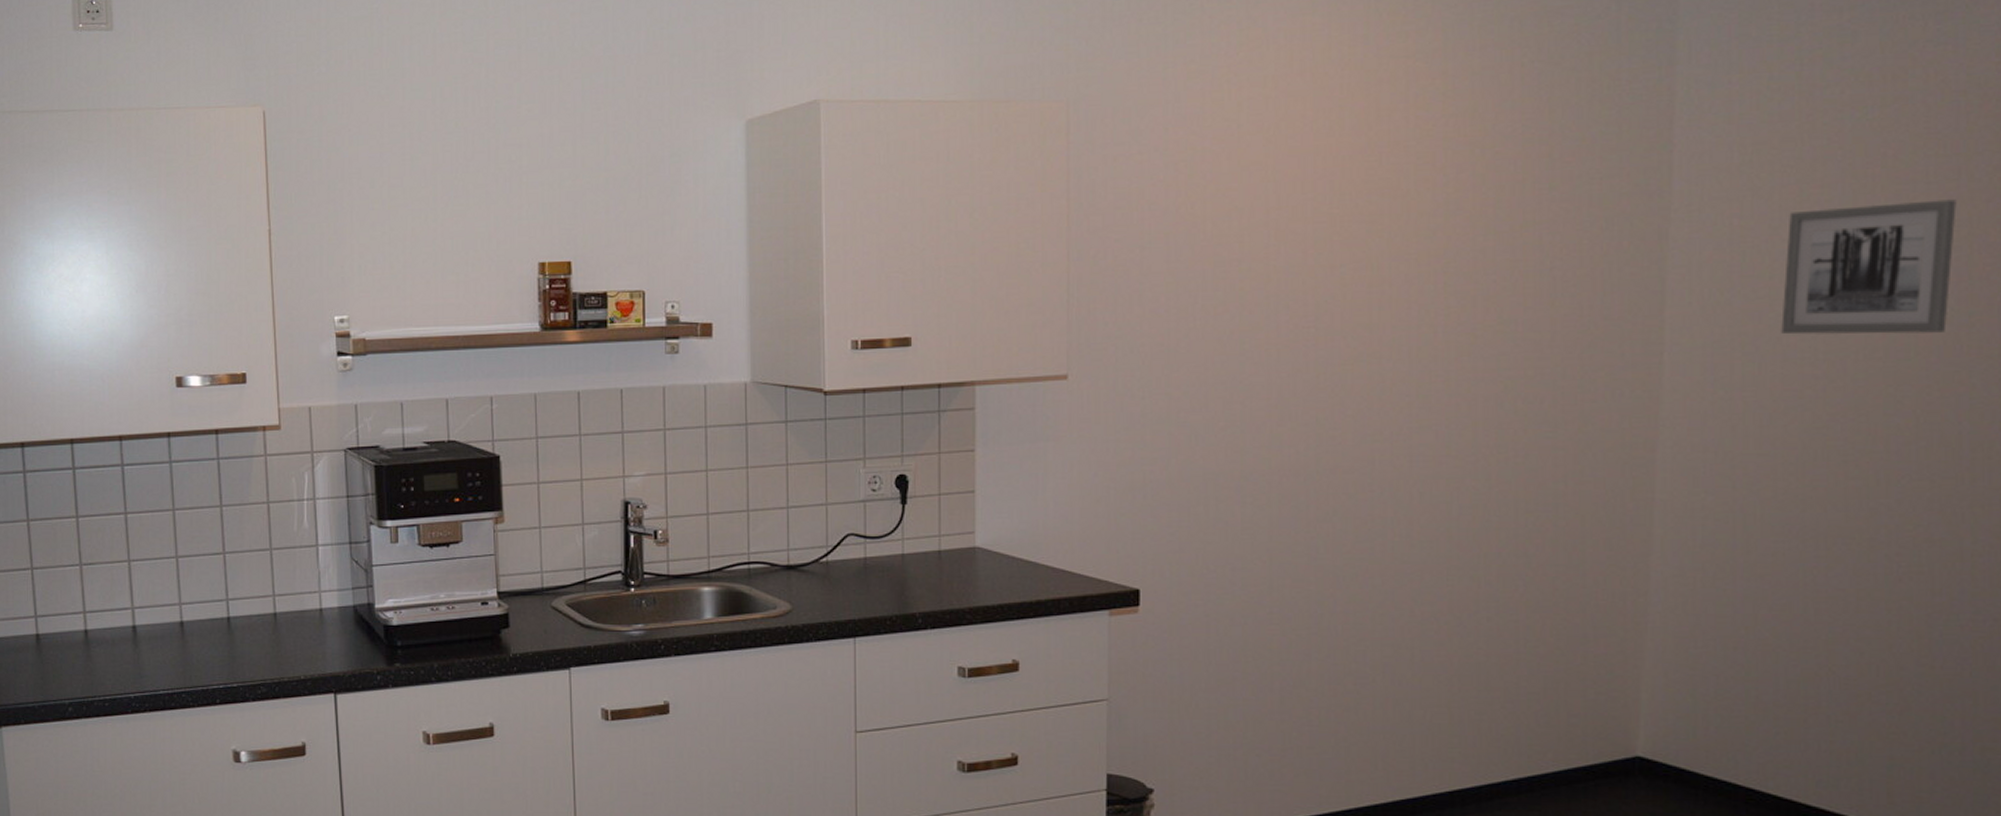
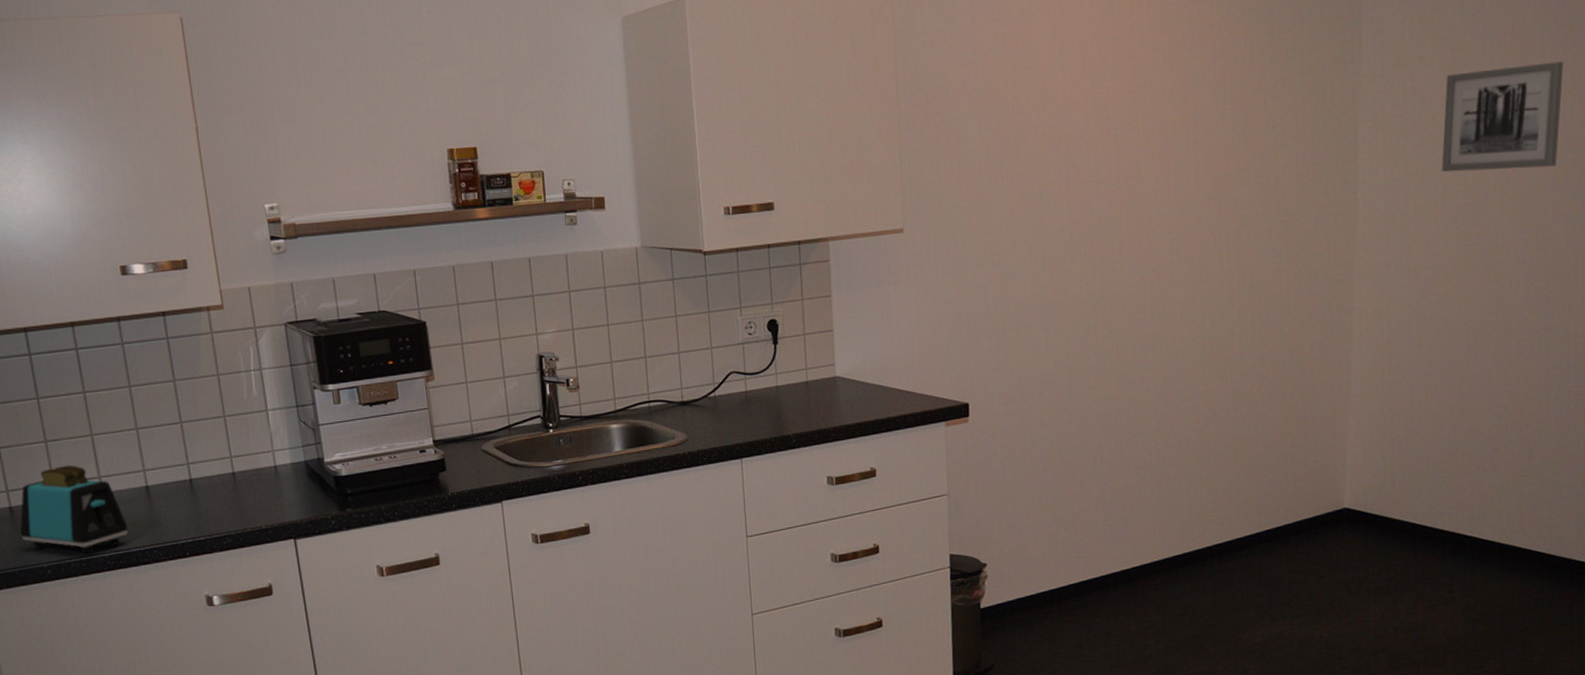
toaster: none [44,592,158,693] -> present [20,464,128,554]

